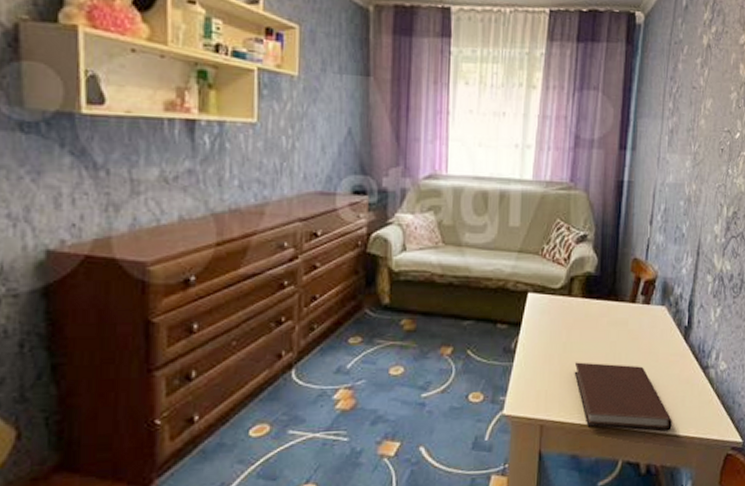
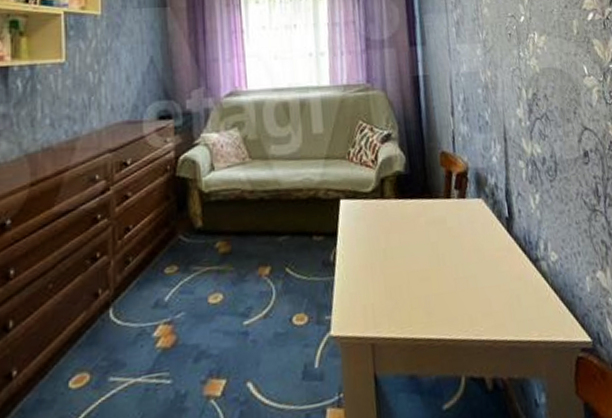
notebook: present [574,362,672,431] -> none [398,266,512,340]

